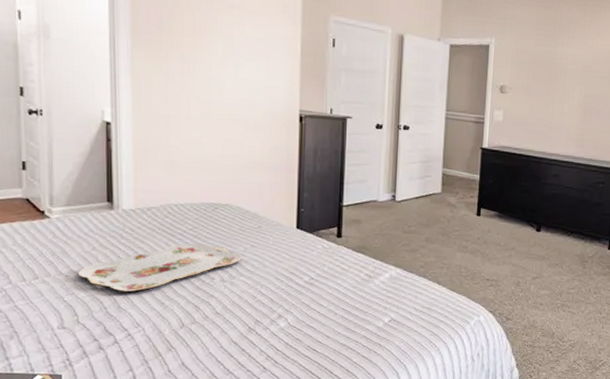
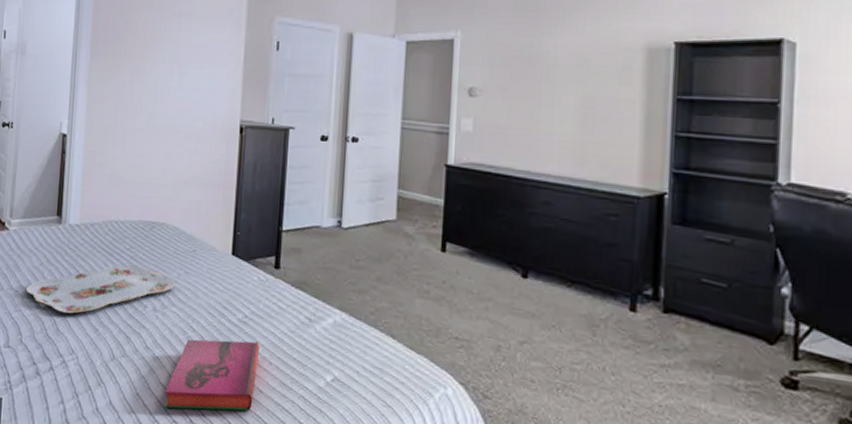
hardback book: none [237,298,326,361] -> present [163,339,260,411]

